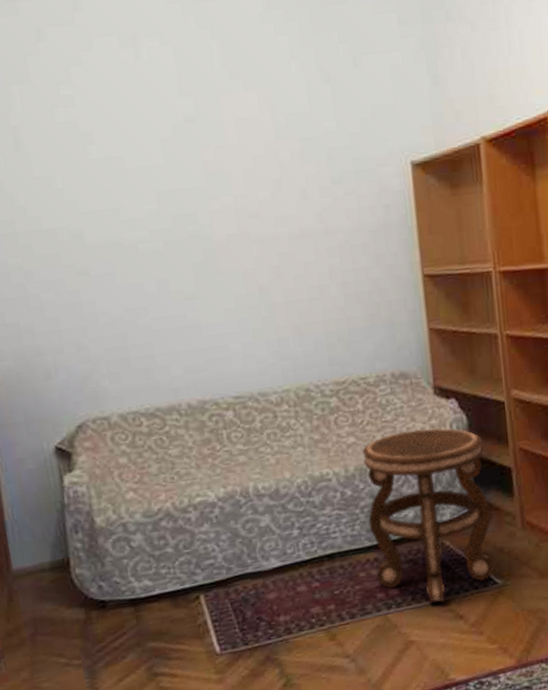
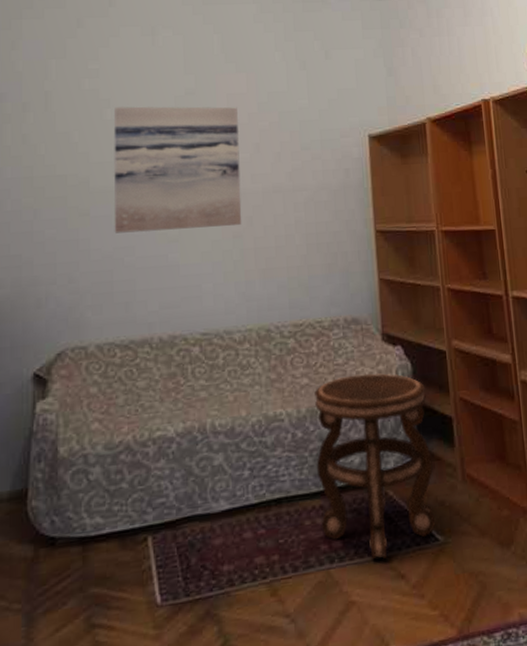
wall art: none [100,135,268,293] -> present [113,106,242,233]

